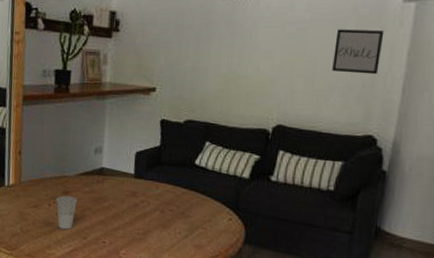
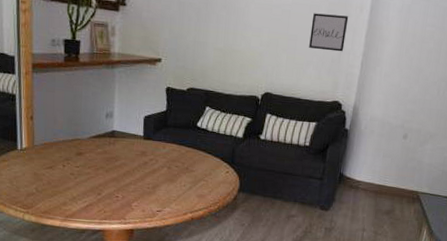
cup: present [55,195,77,230] -> none [69,156,91,188]

